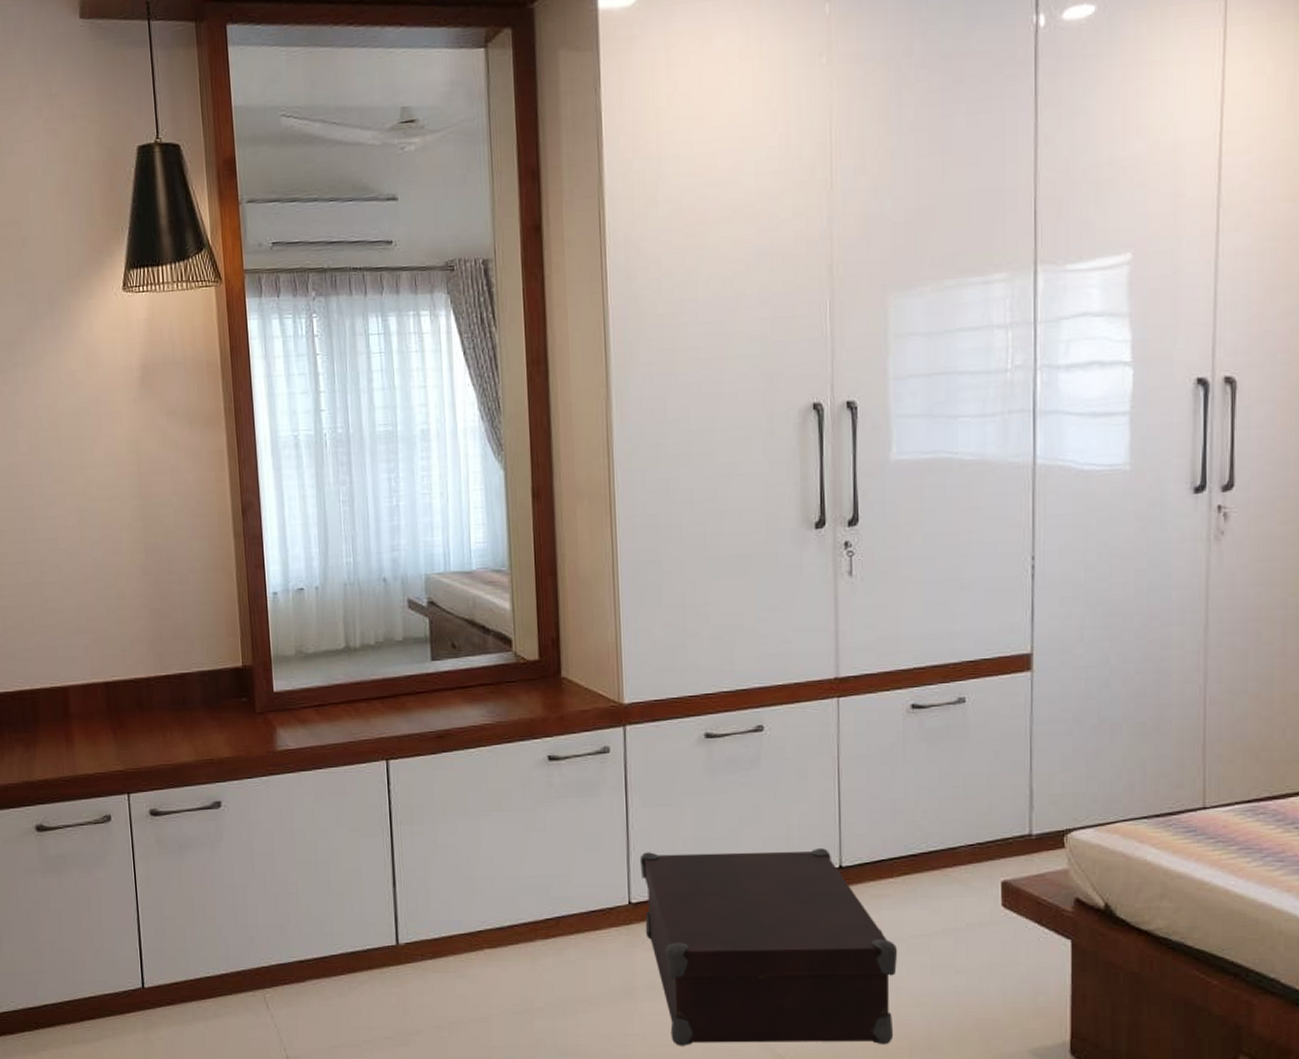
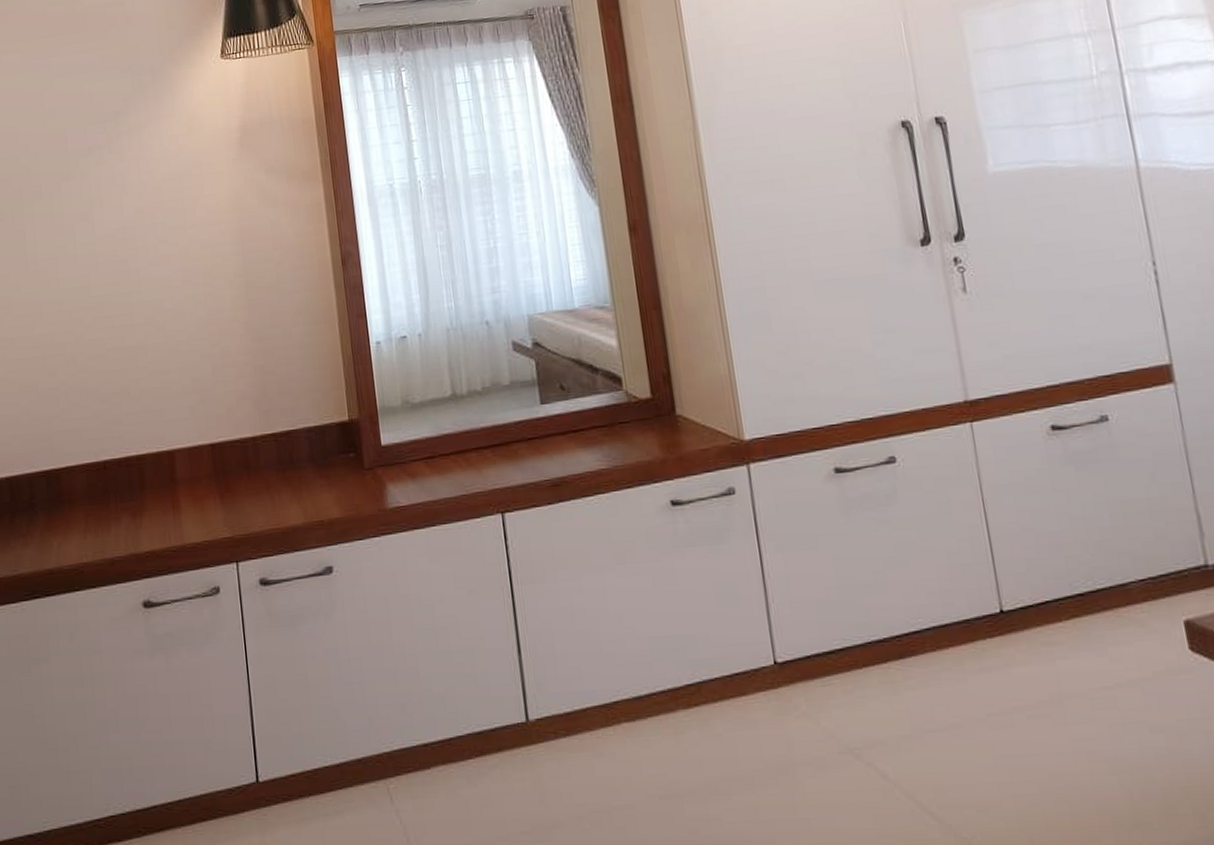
suitcase: present [639,847,898,1046] -> none [780,590,1093,832]

